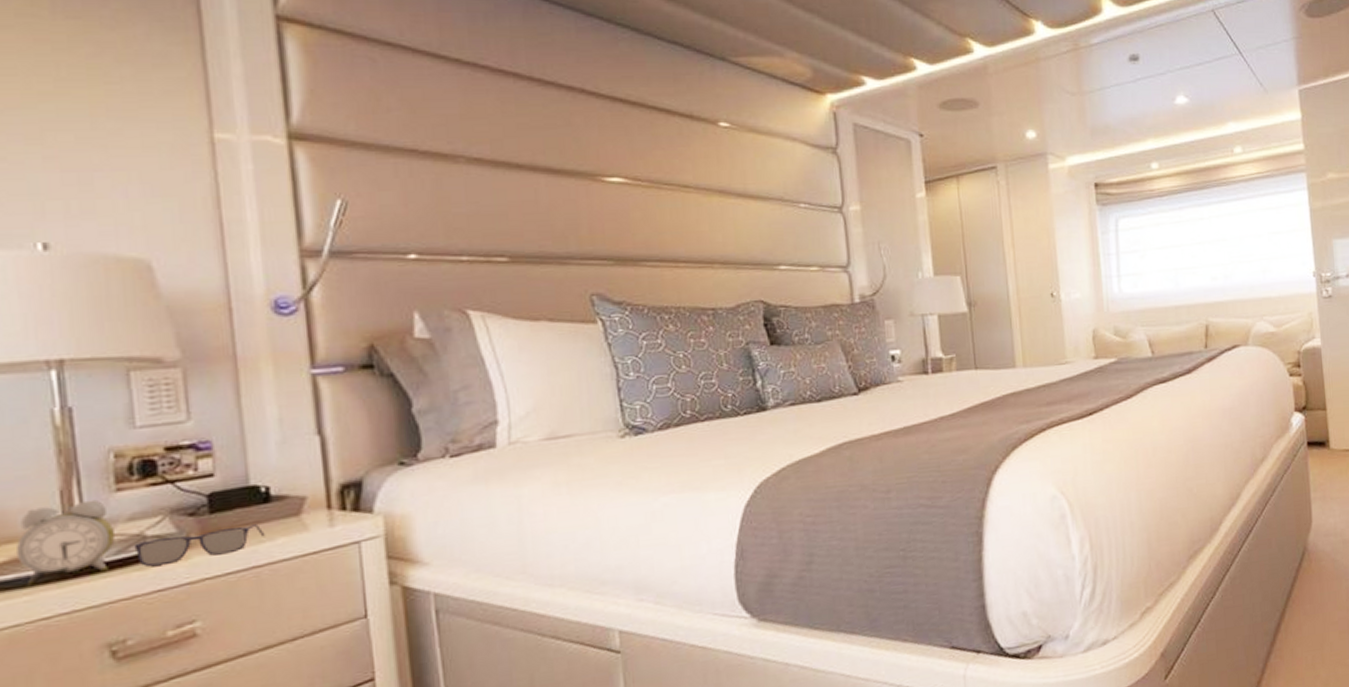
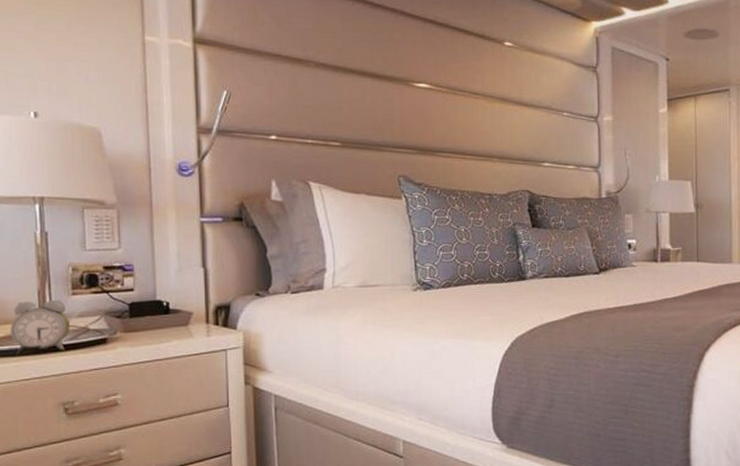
eyeglasses: present [134,524,266,567] -> none [81,329,165,352]

